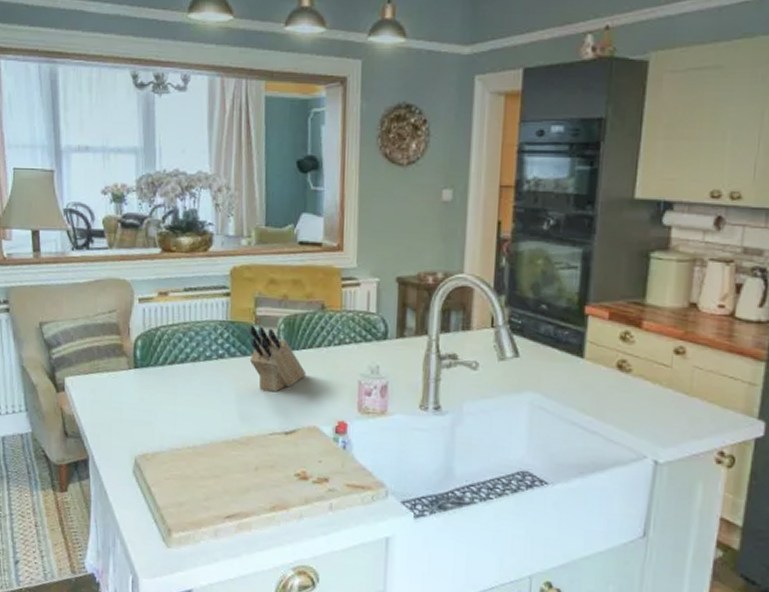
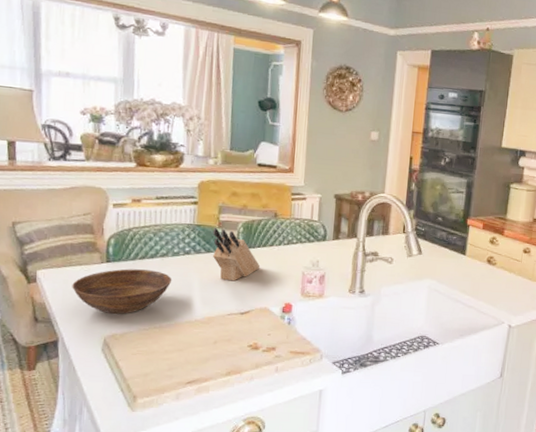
bowl: none [100,376,205,431] -> present [72,269,172,315]

